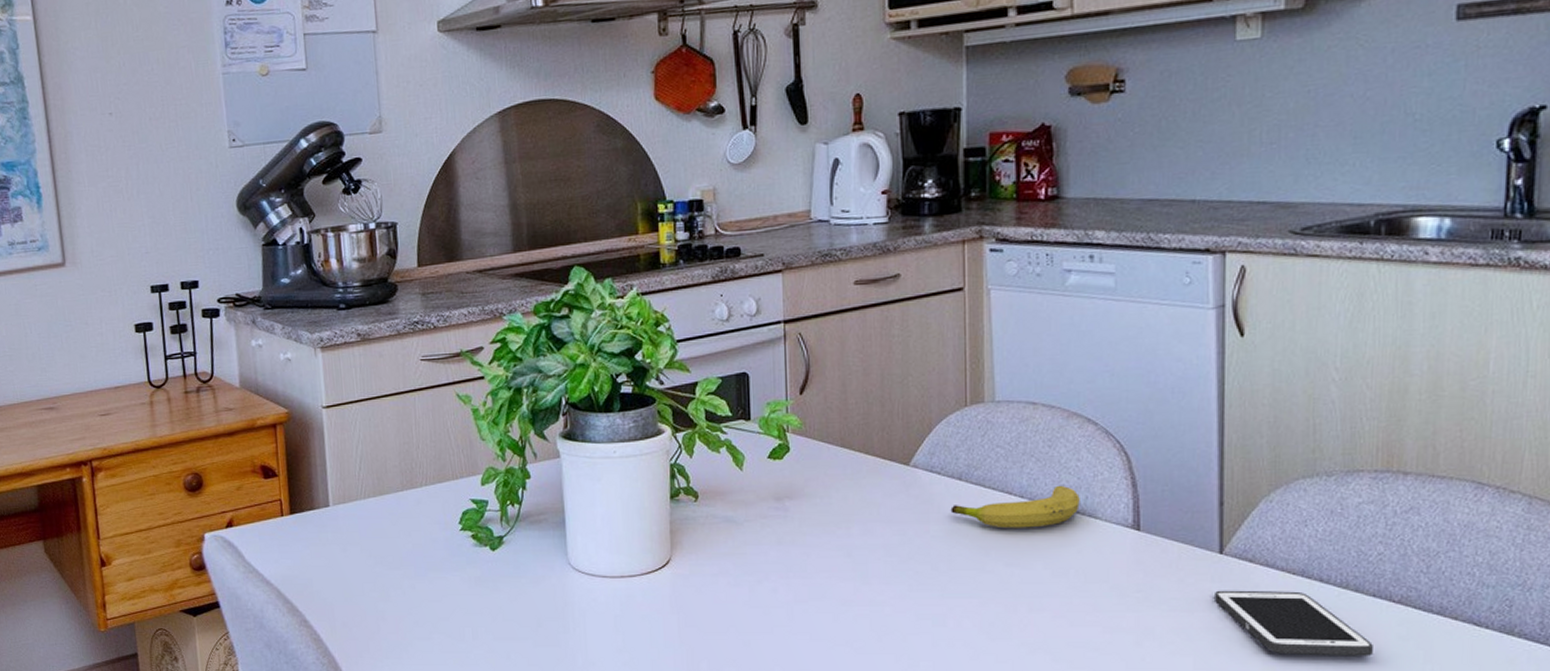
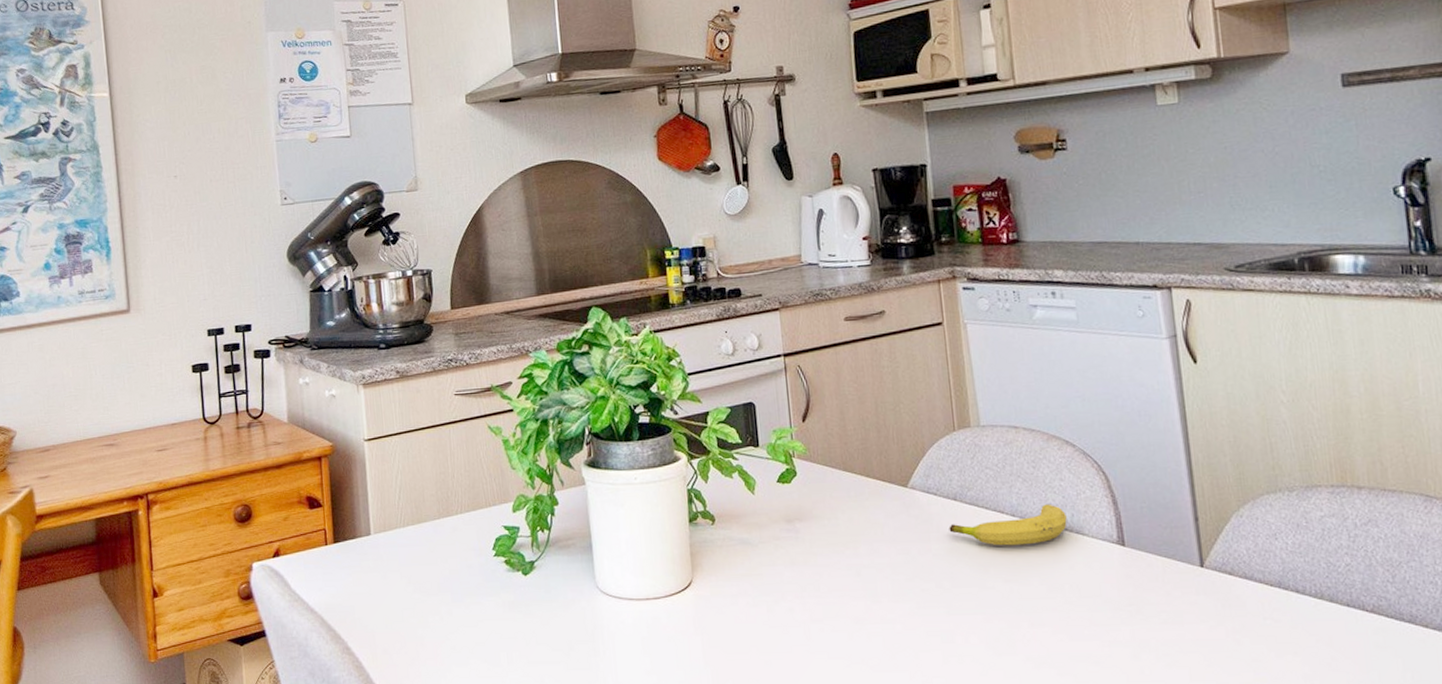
cell phone: present [1215,590,1375,656] -> none [1201,602,1356,666]

